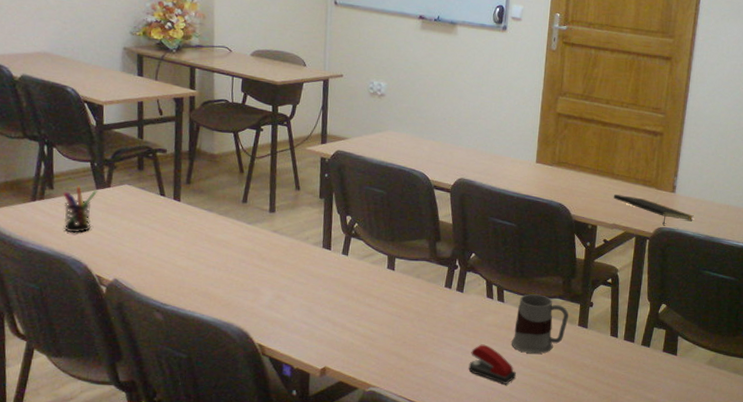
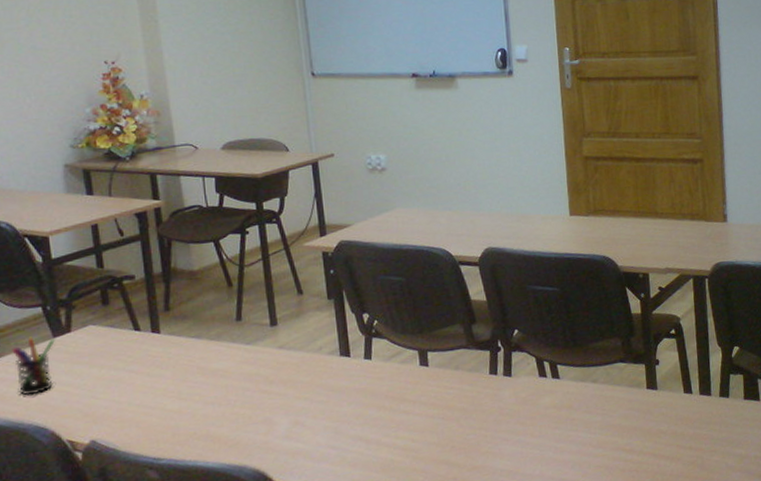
stapler: present [468,344,516,384] -> none [531,430,587,472]
mug: present [511,294,569,354] -> none [575,362,635,431]
notepad: present [613,194,694,226] -> none [660,234,751,261]

